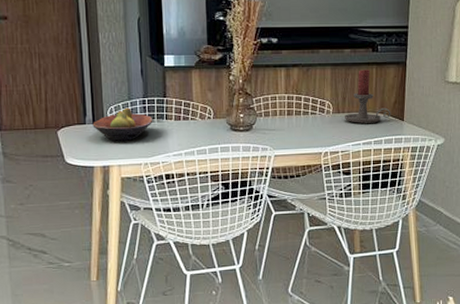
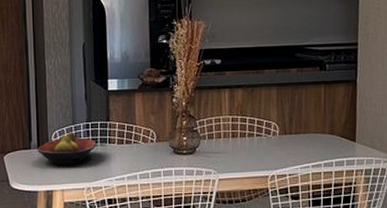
candle holder: present [344,70,391,123] -> none [291,89,342,145]

